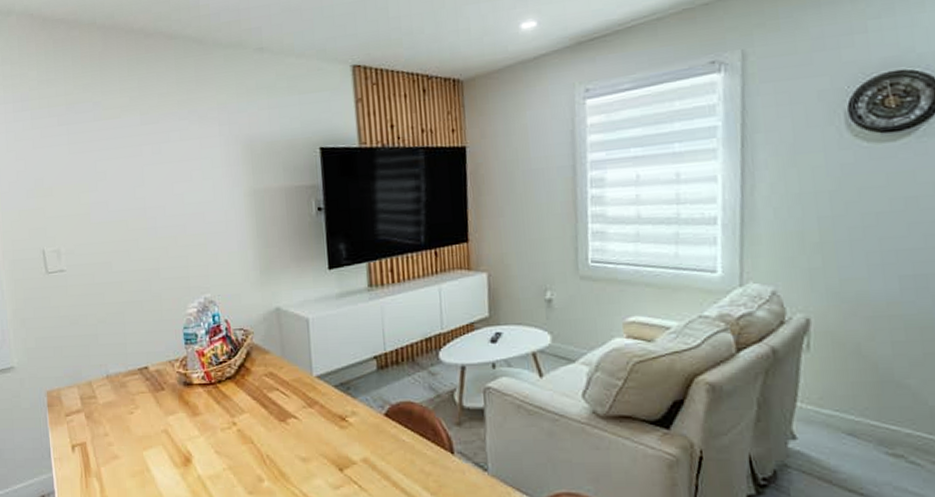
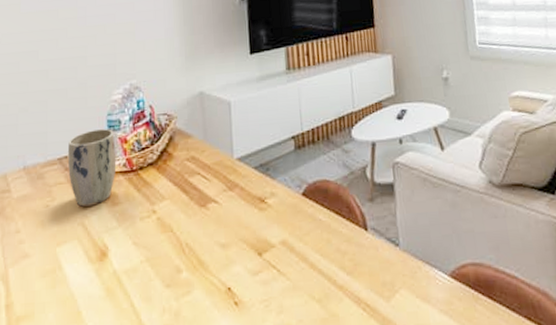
plant pot: none [147,342,195,415] -> present [68,129,116,207]

